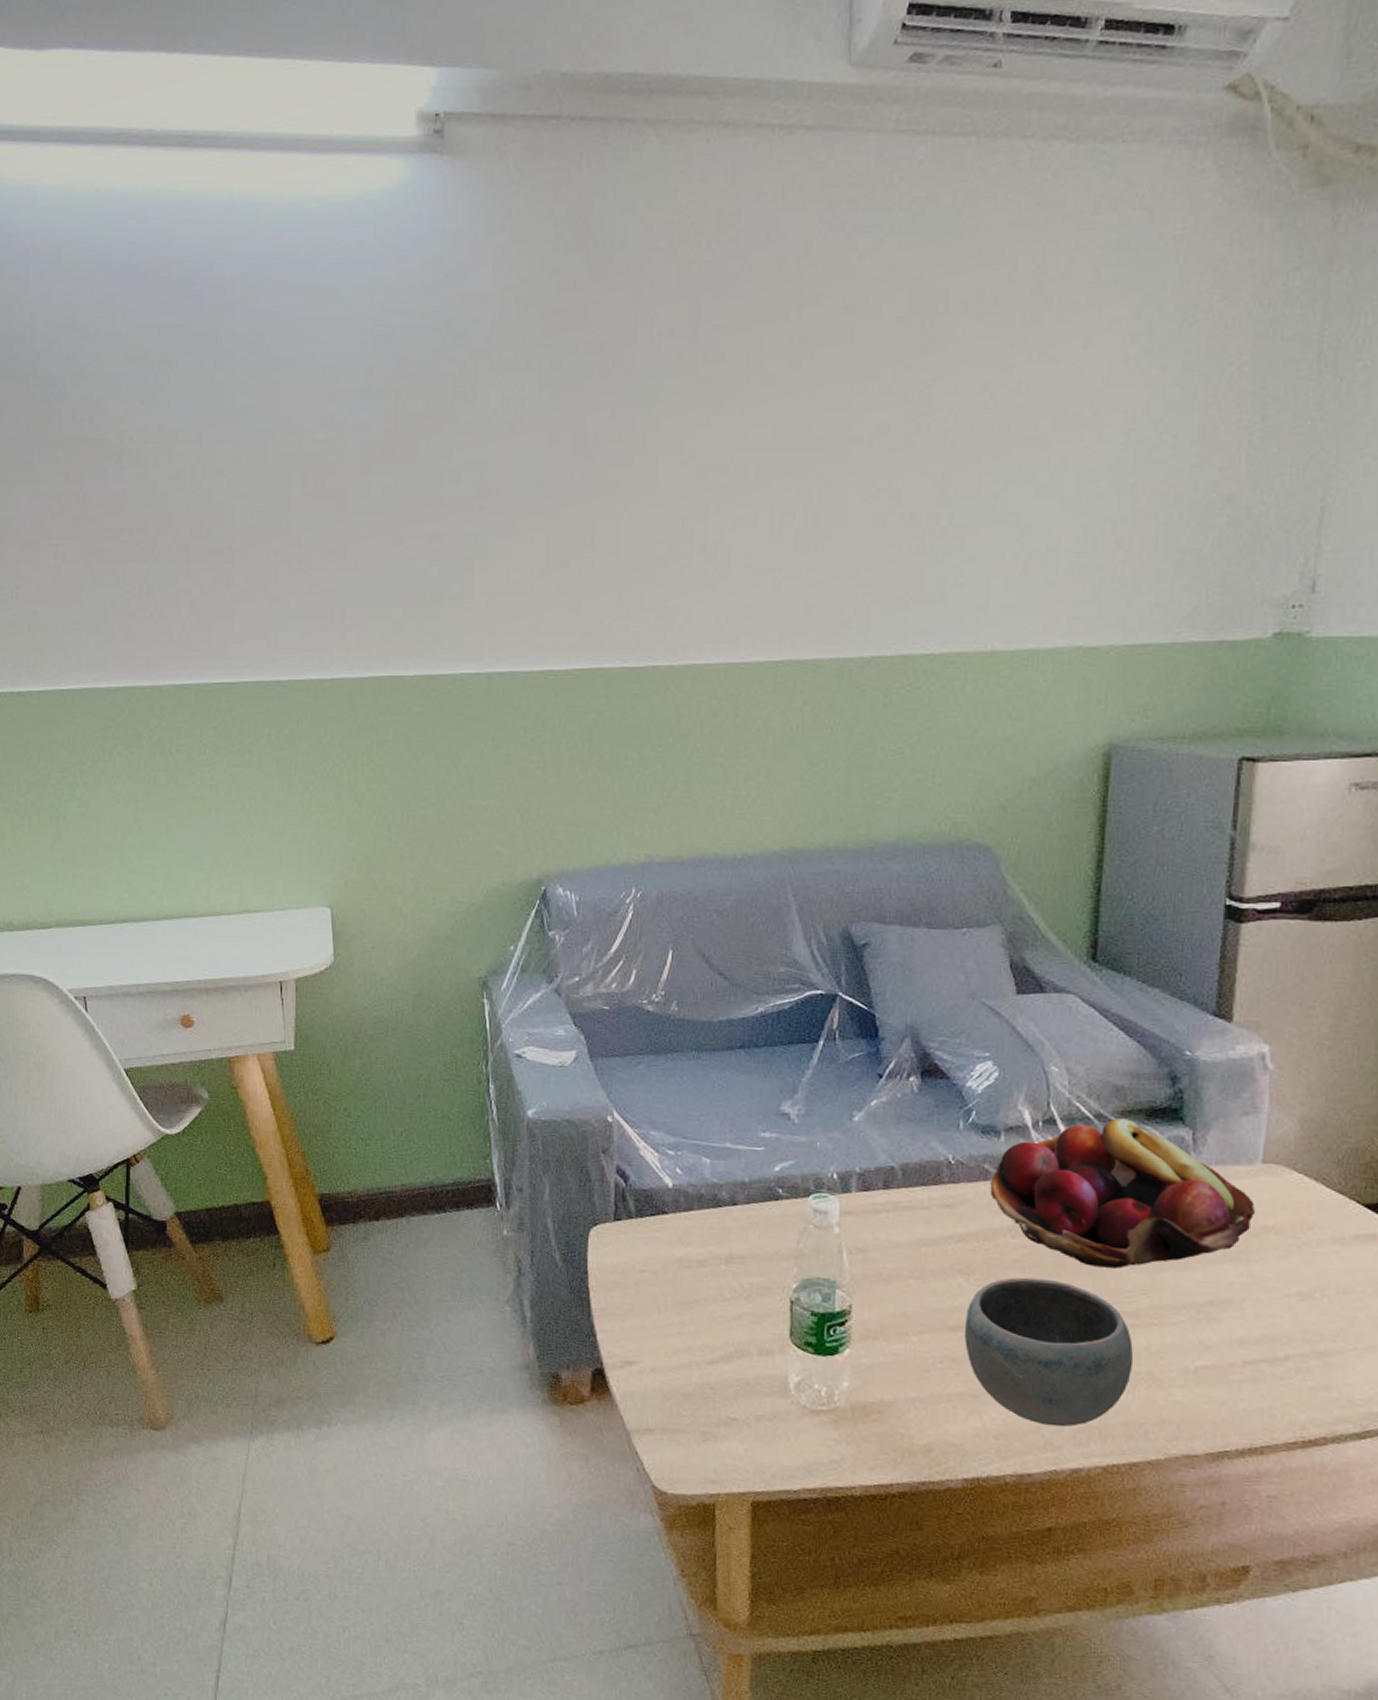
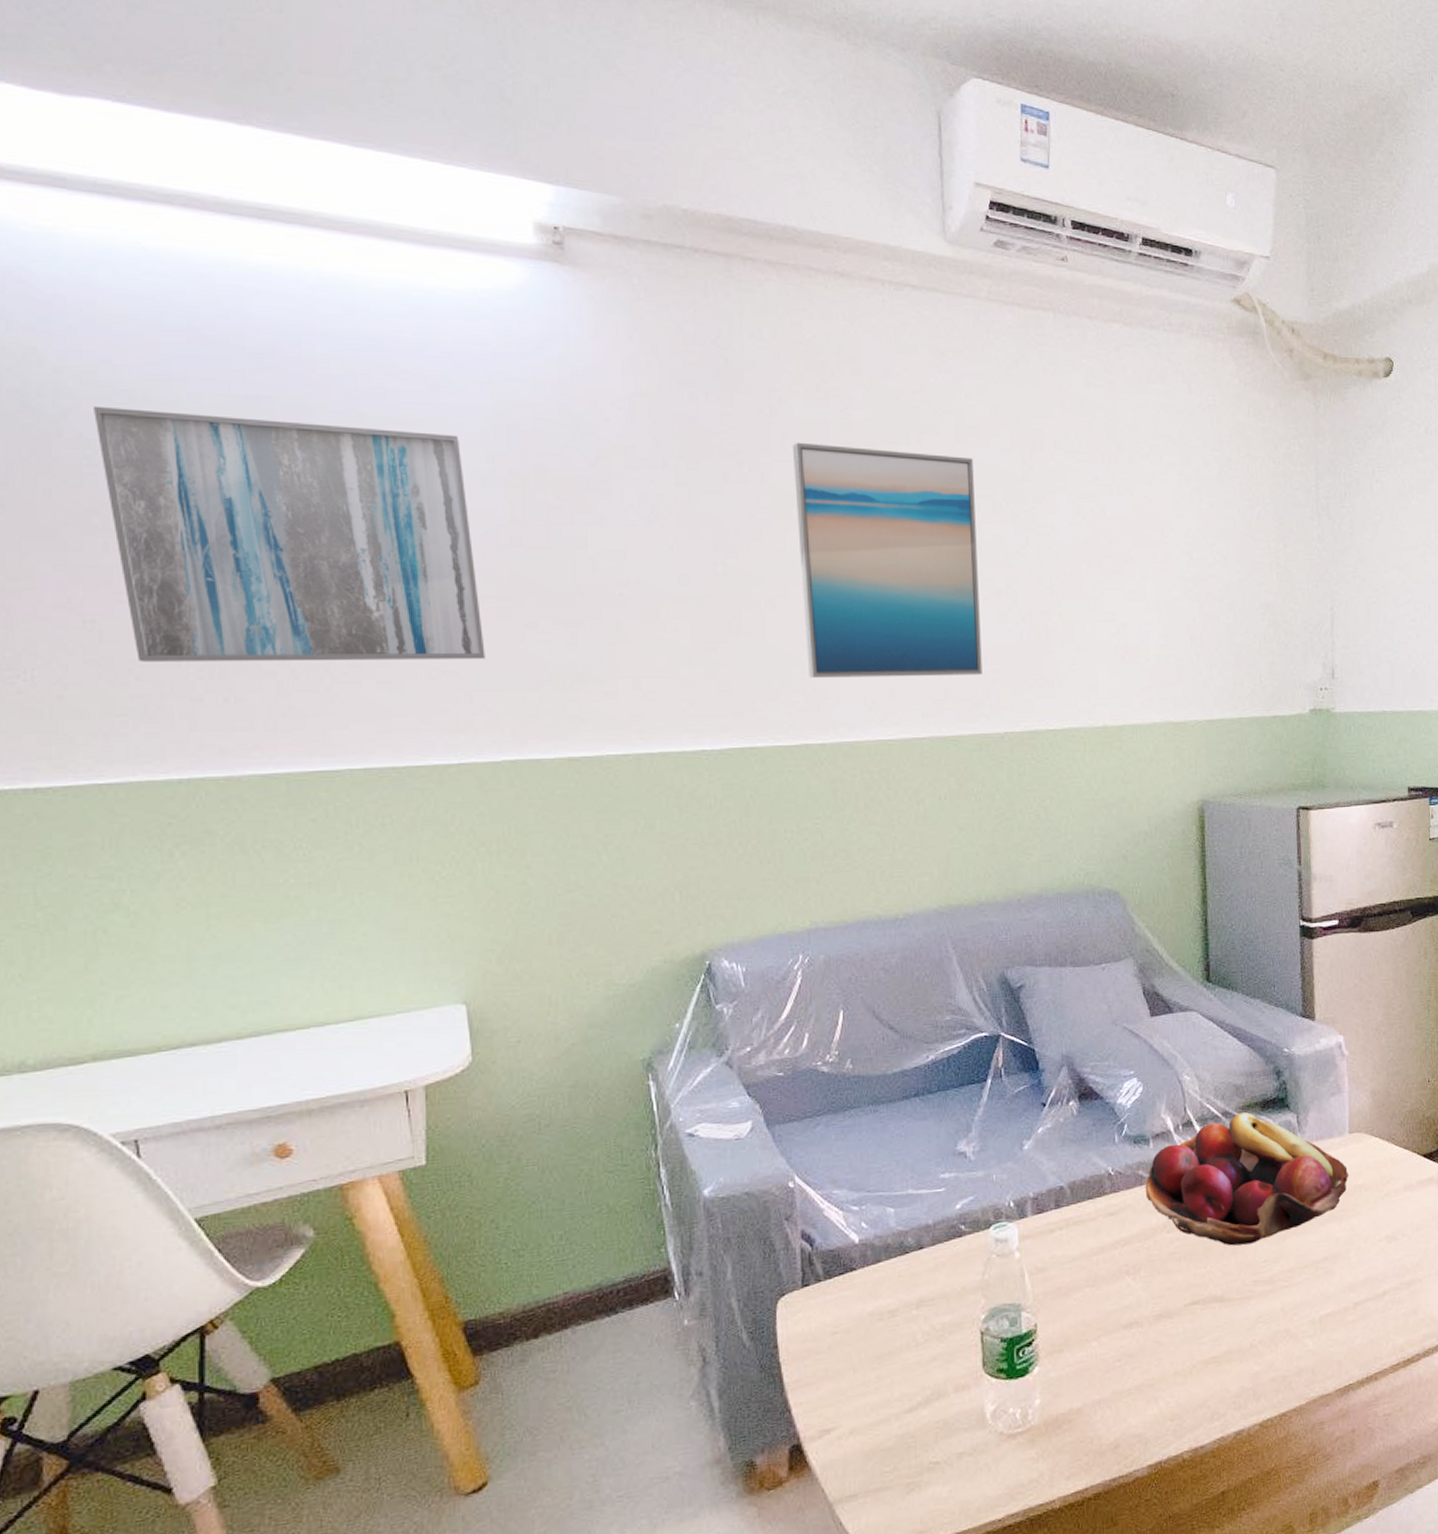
wall art: none [59,345,358,581] -> present [94,405,485,662]
wall art: none [659,328,861,593] -> present [793,442,982,678]
bowl: present [964,1277,1134,1427] -> none [1136,1264,1274,1398]

